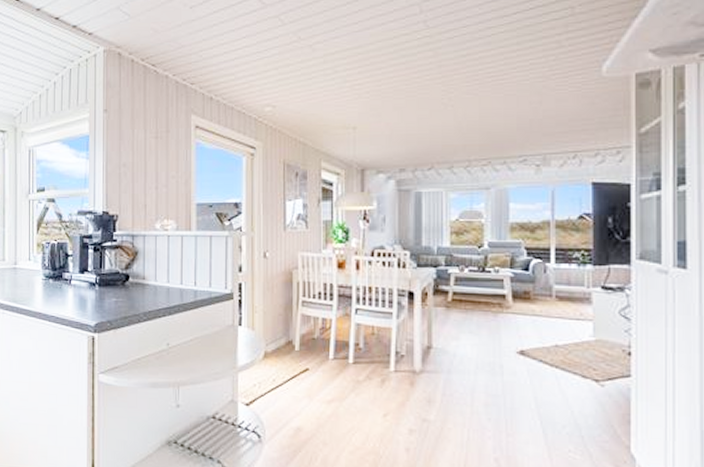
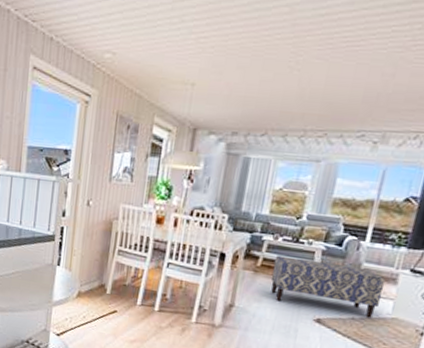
bench: none [464,287,580,343] -> present [270,255,385,318]

